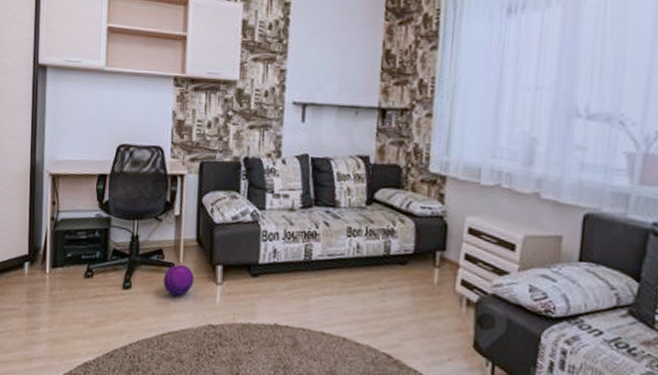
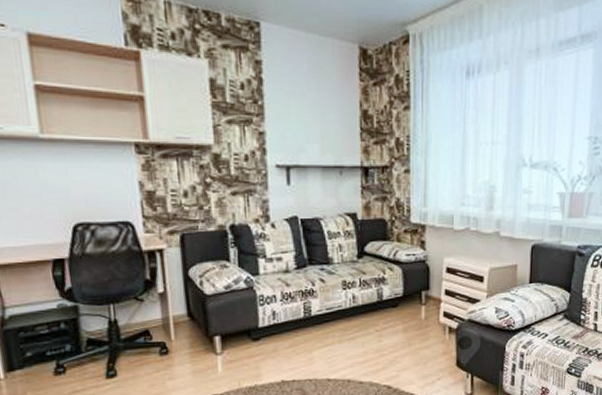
ball: present [163,264,194,296] -> none [154,341,191,374]

